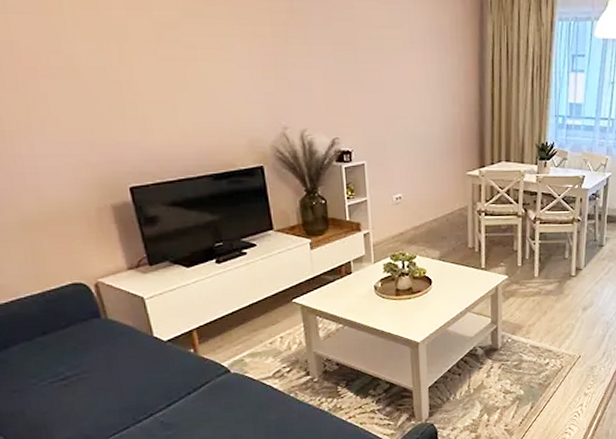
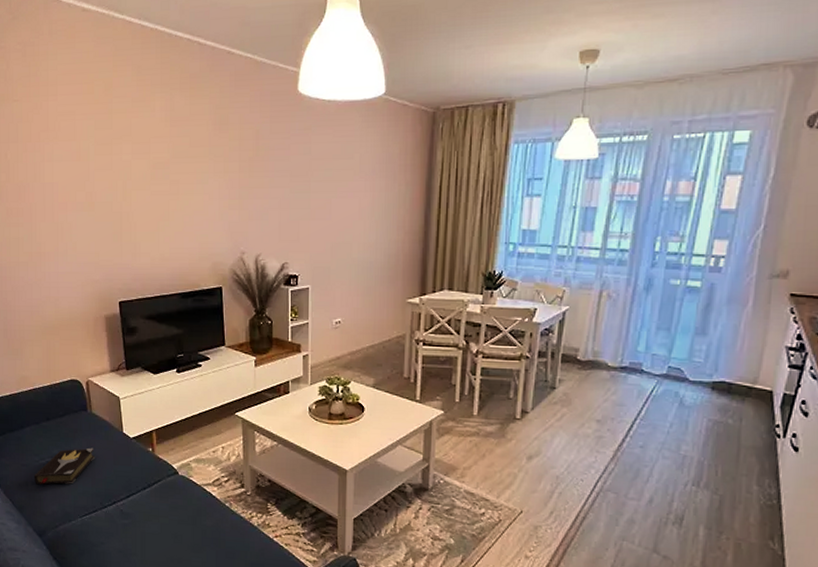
hardback book: none [32,358,118,412] -> present [33,447,94,485]

